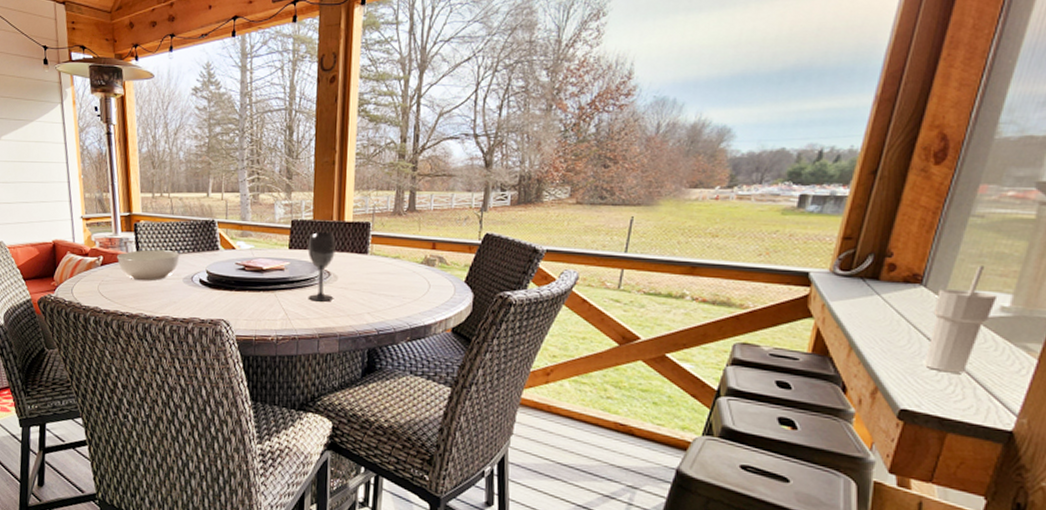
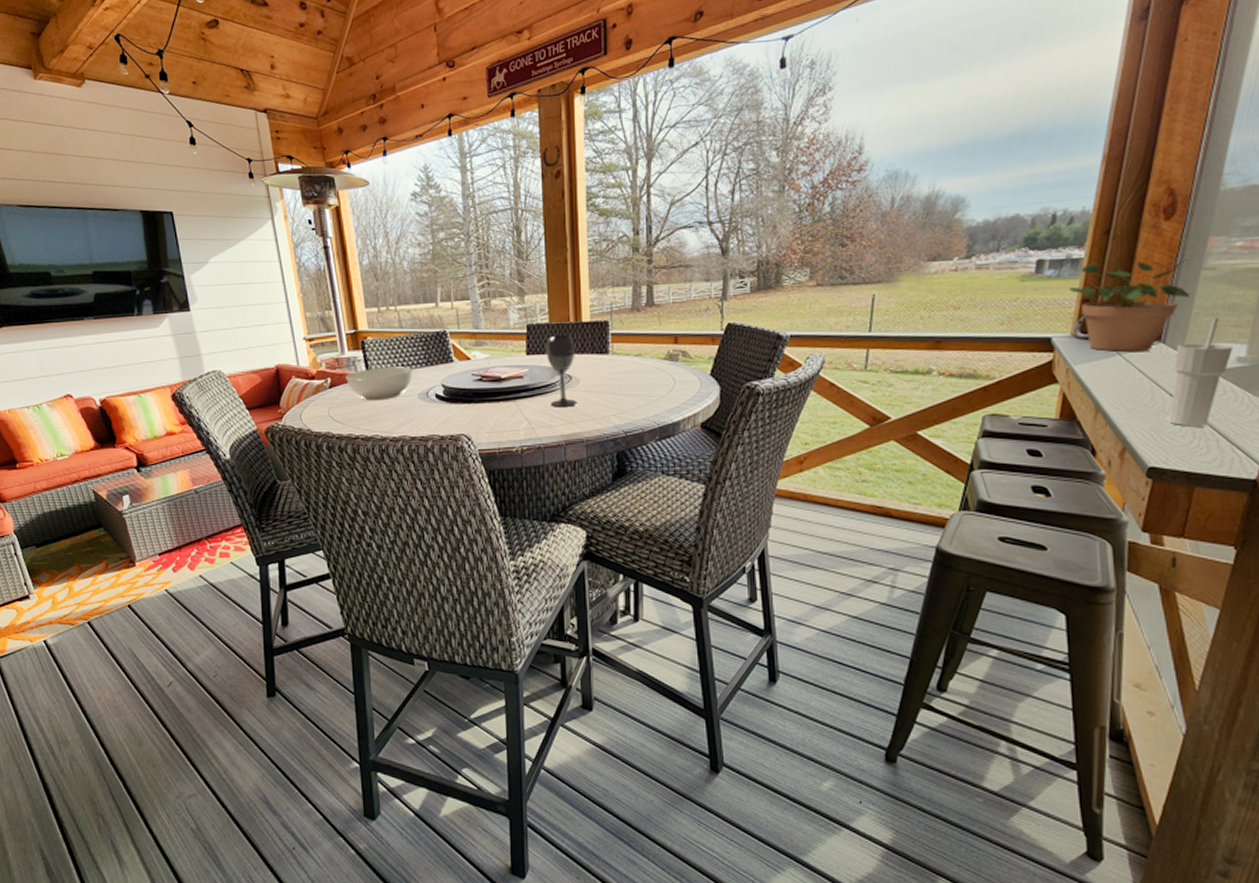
potted plant: none [831,201,958,293] -> present [1069,259,1193,352]

